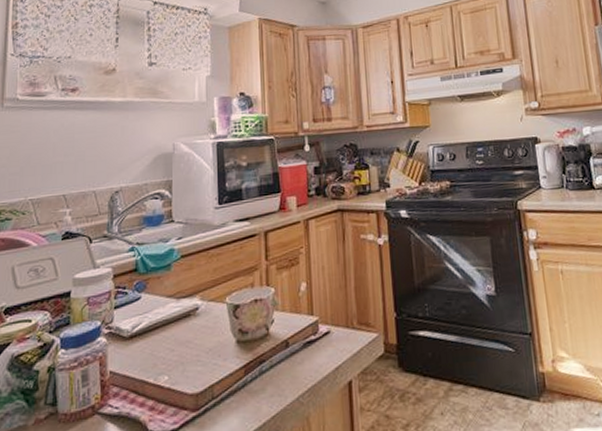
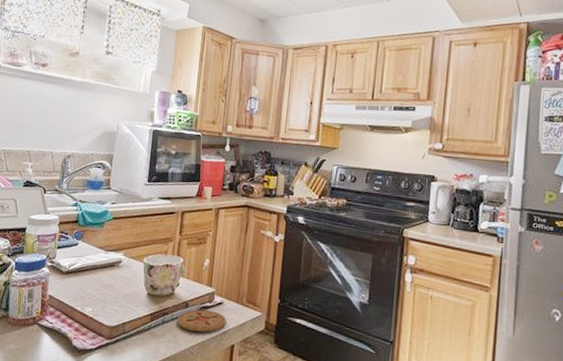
coaster: none [277,344,338,376] -> present [177,309,227,333]

